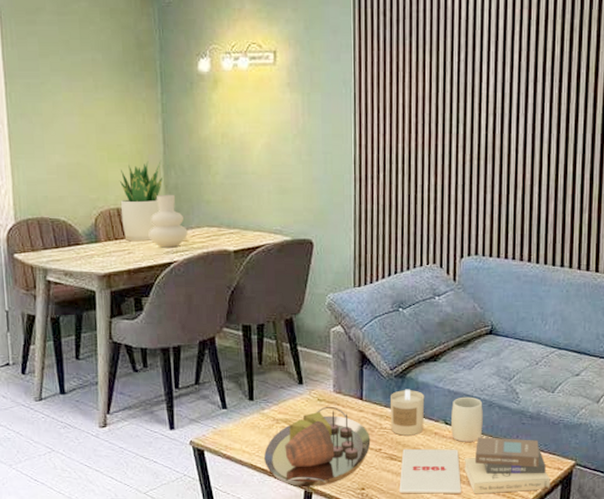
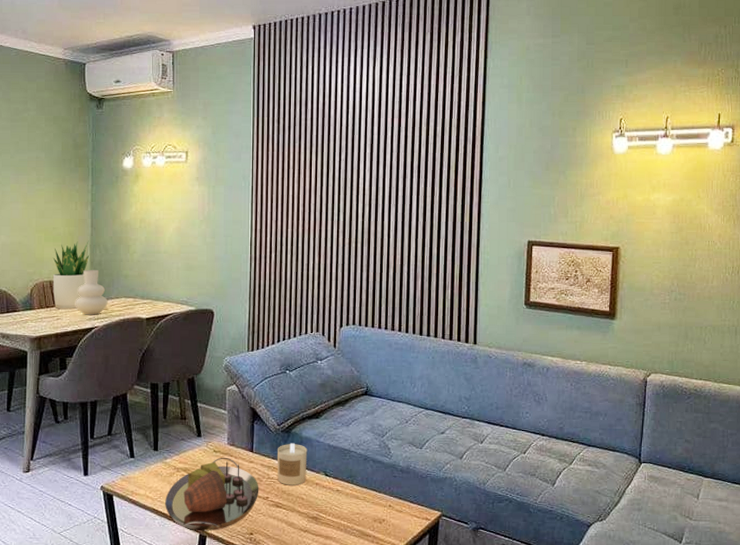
magazine: present [399,448,461,494] -> none [283,497,339,540]
mug: present [451,396,484,442] -> none [331,451,360,492]
books: present [464,437,550,494] -> none [341,488,419,541]

